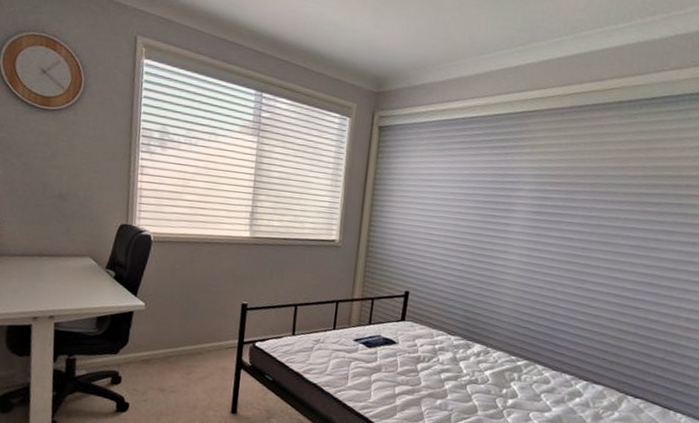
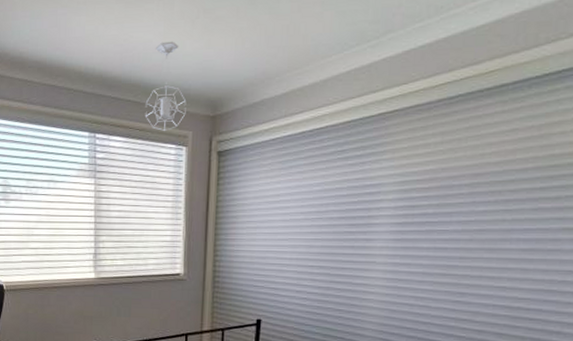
pendant light: none [312,15,353,101] -> present [144,41,187,132]

